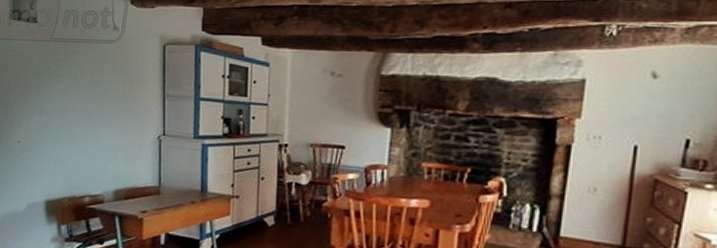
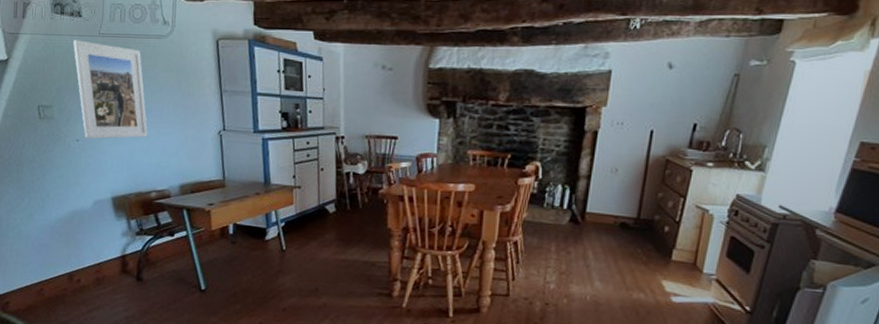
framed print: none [25,44,89,141] -> present [73,40,148,139]

